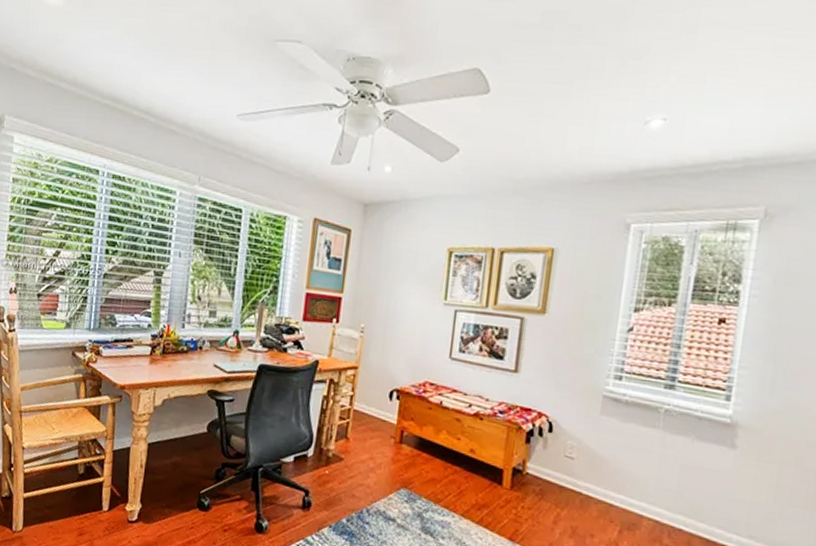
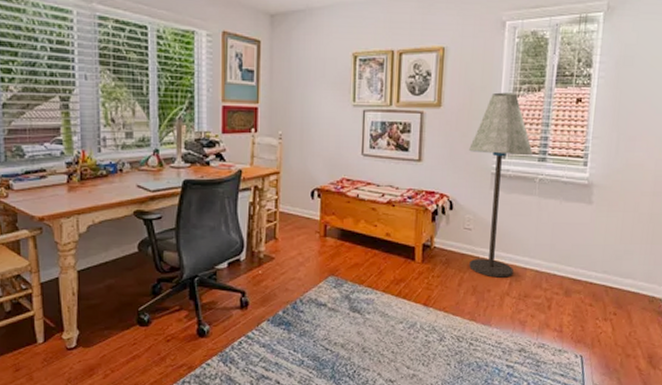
floor lamp: none [568,303,658,524] -> present [469,92,533,278]

